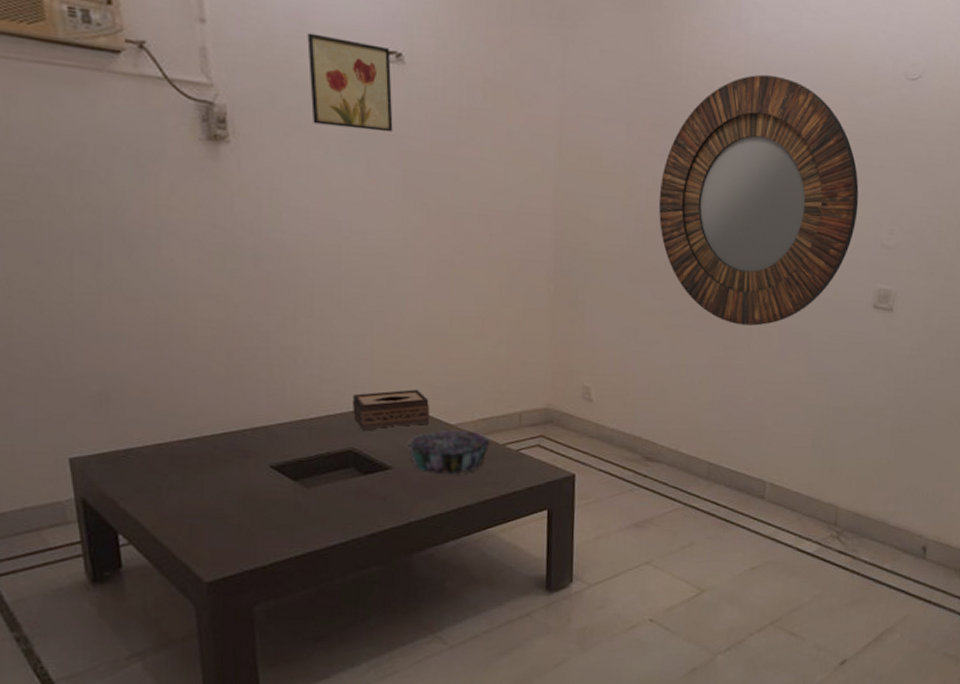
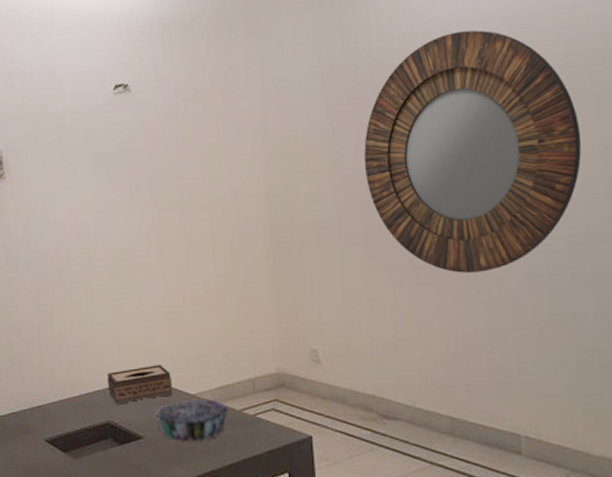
wall art: present [307,32,393,133] -> none [57,82,125,153]

